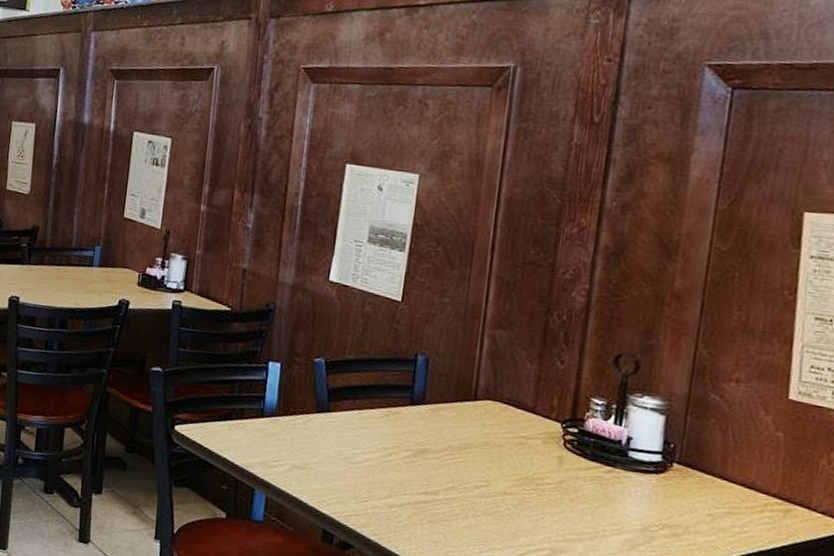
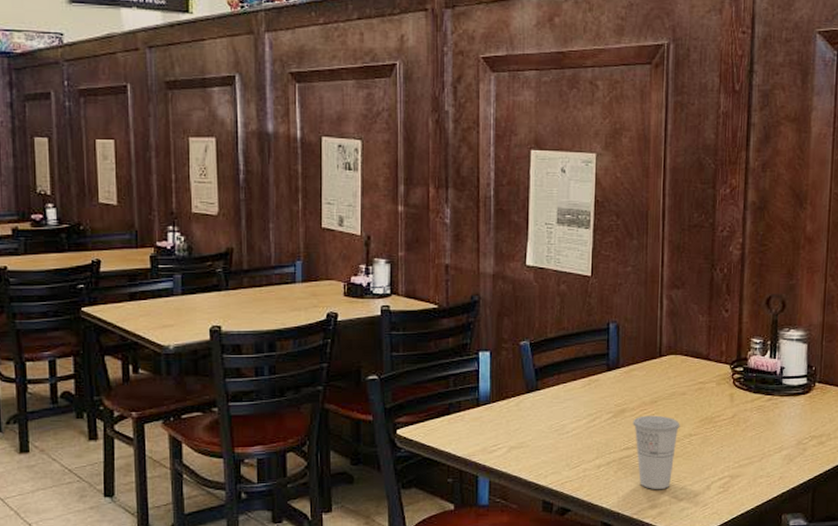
cup: none [435,461,493,547] -> present [633,415,680,489]

